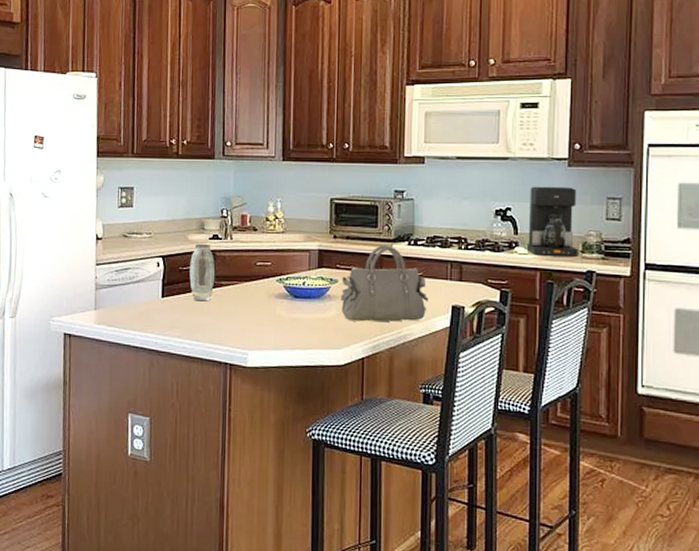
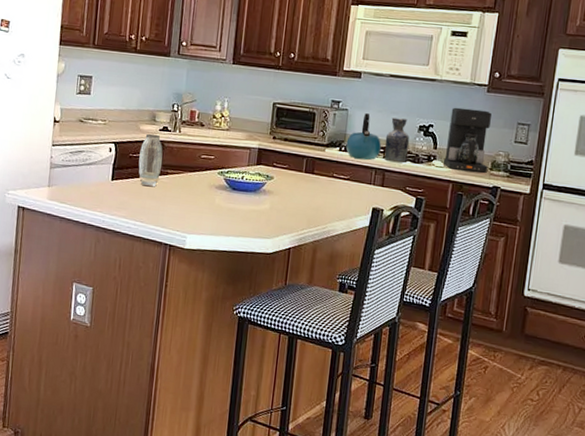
shoulder bag: present [340,245,429,322] -> none [274,148,353,219]
kettle: none [415,201,456,252] -> present [346,113,382,160]
ceramic jug: none [458,204,487,255] -> present [384,117,410,164]

